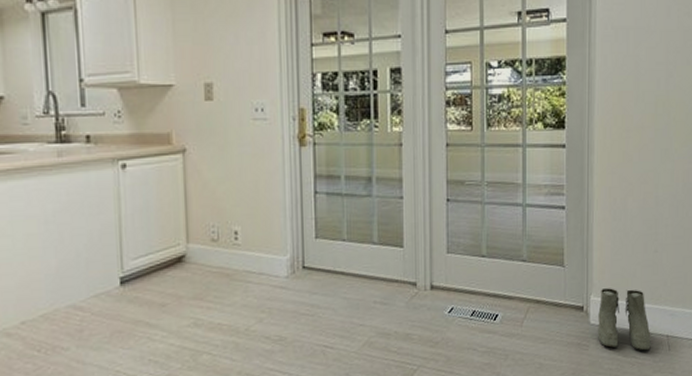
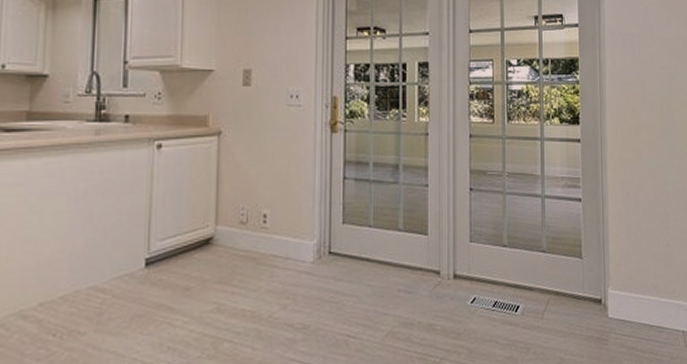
boots: present [598,288,651,351] -> none [616,281,668,347]

